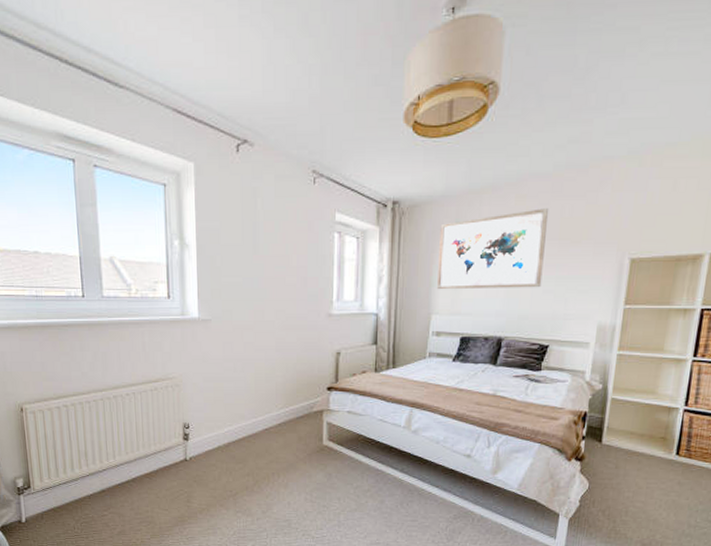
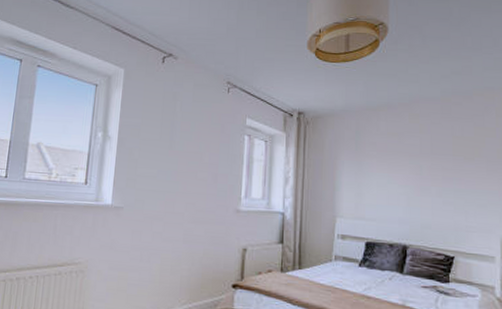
wall art: present [437,208,549,290] -> none [341,127,441,199]

